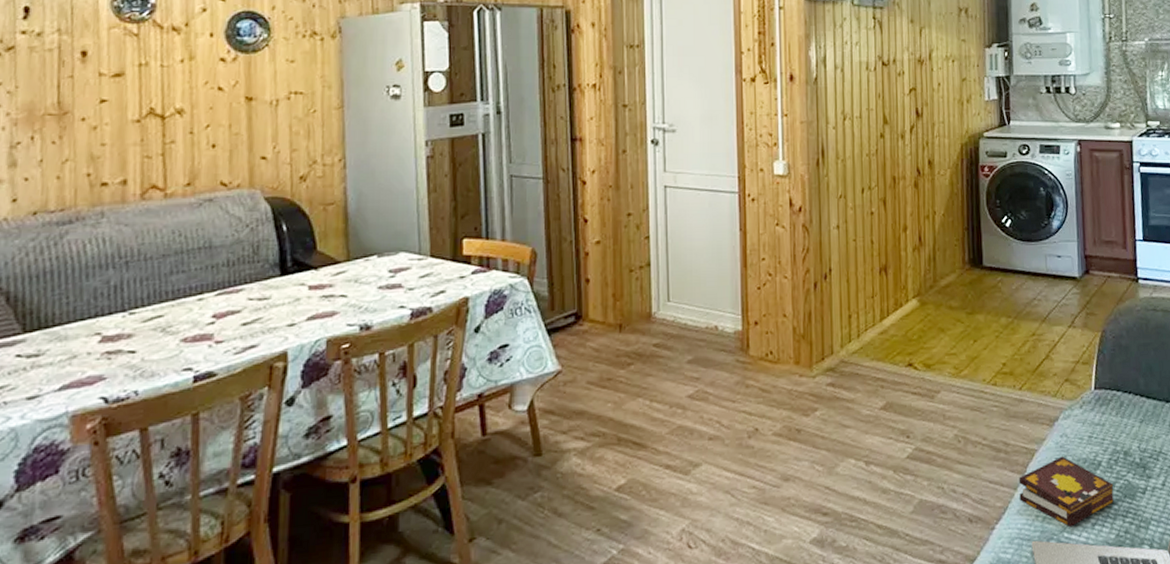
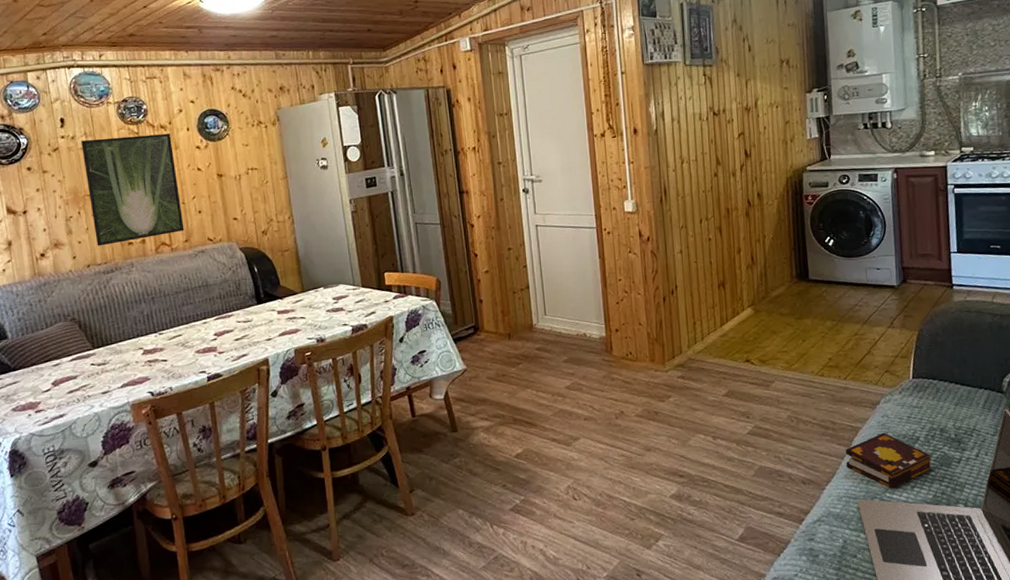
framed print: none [50,38,188,186] -> present [80,133,184,246]

